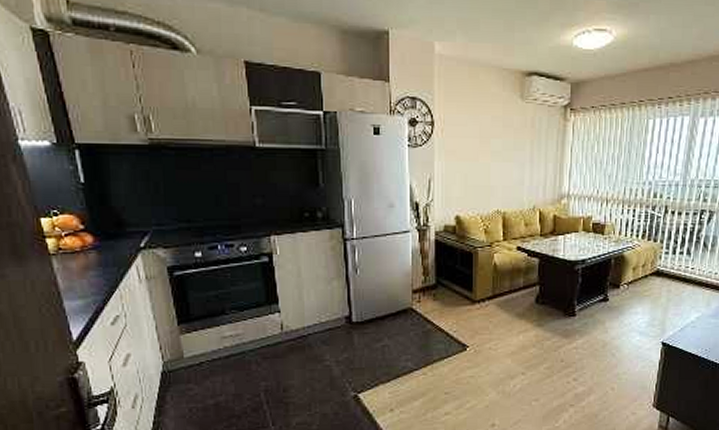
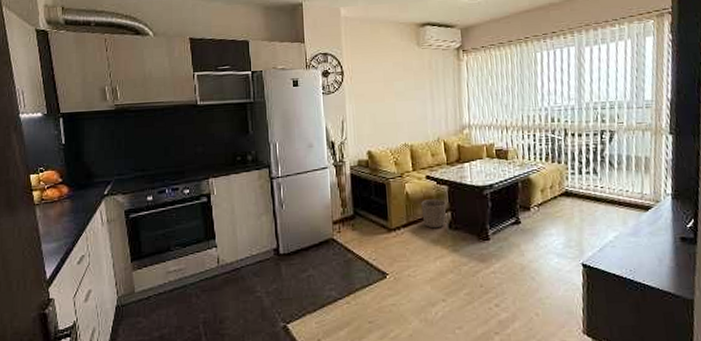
waste basket: none [509,272,535,302] -> present [421,199,447,229]

